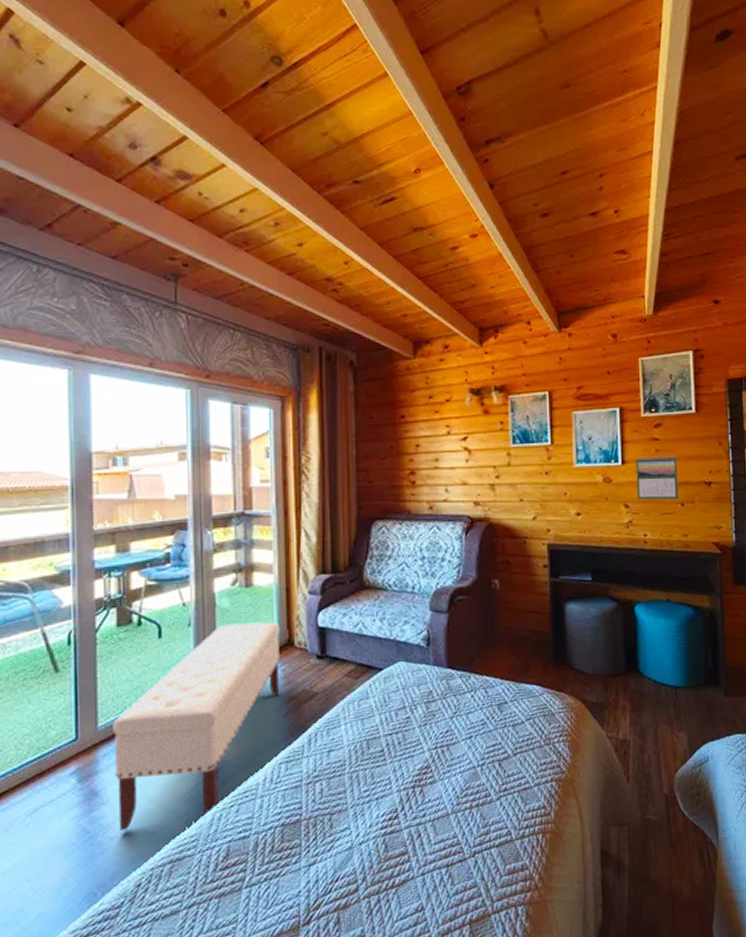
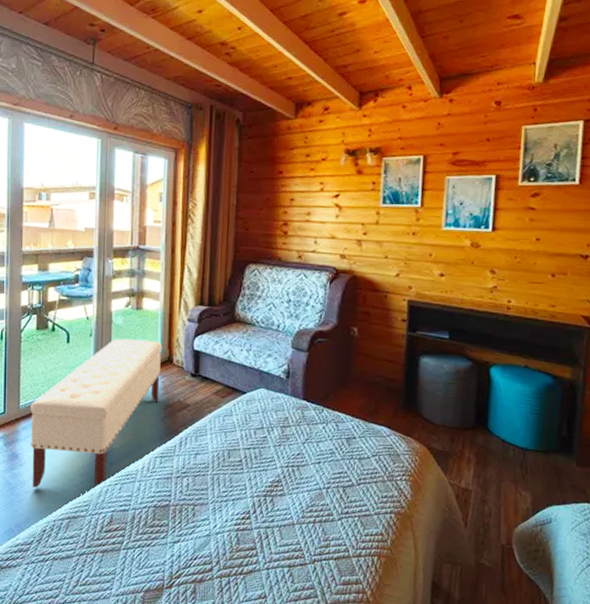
calendar: present [636,456,678,500] -> none [505,225,553,269]

